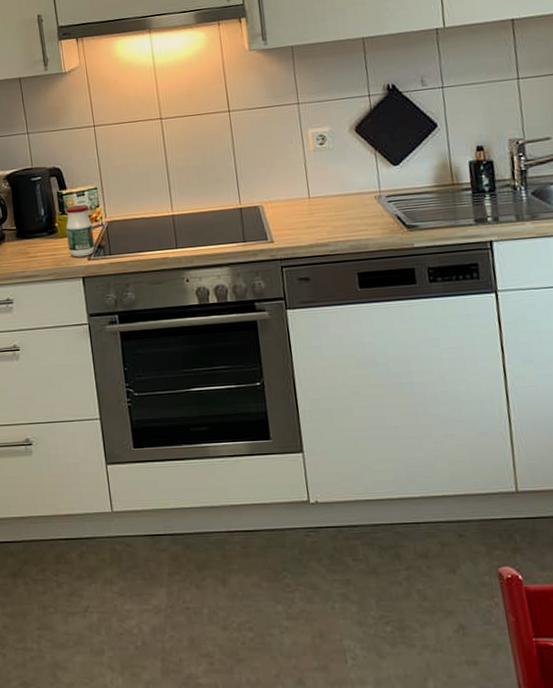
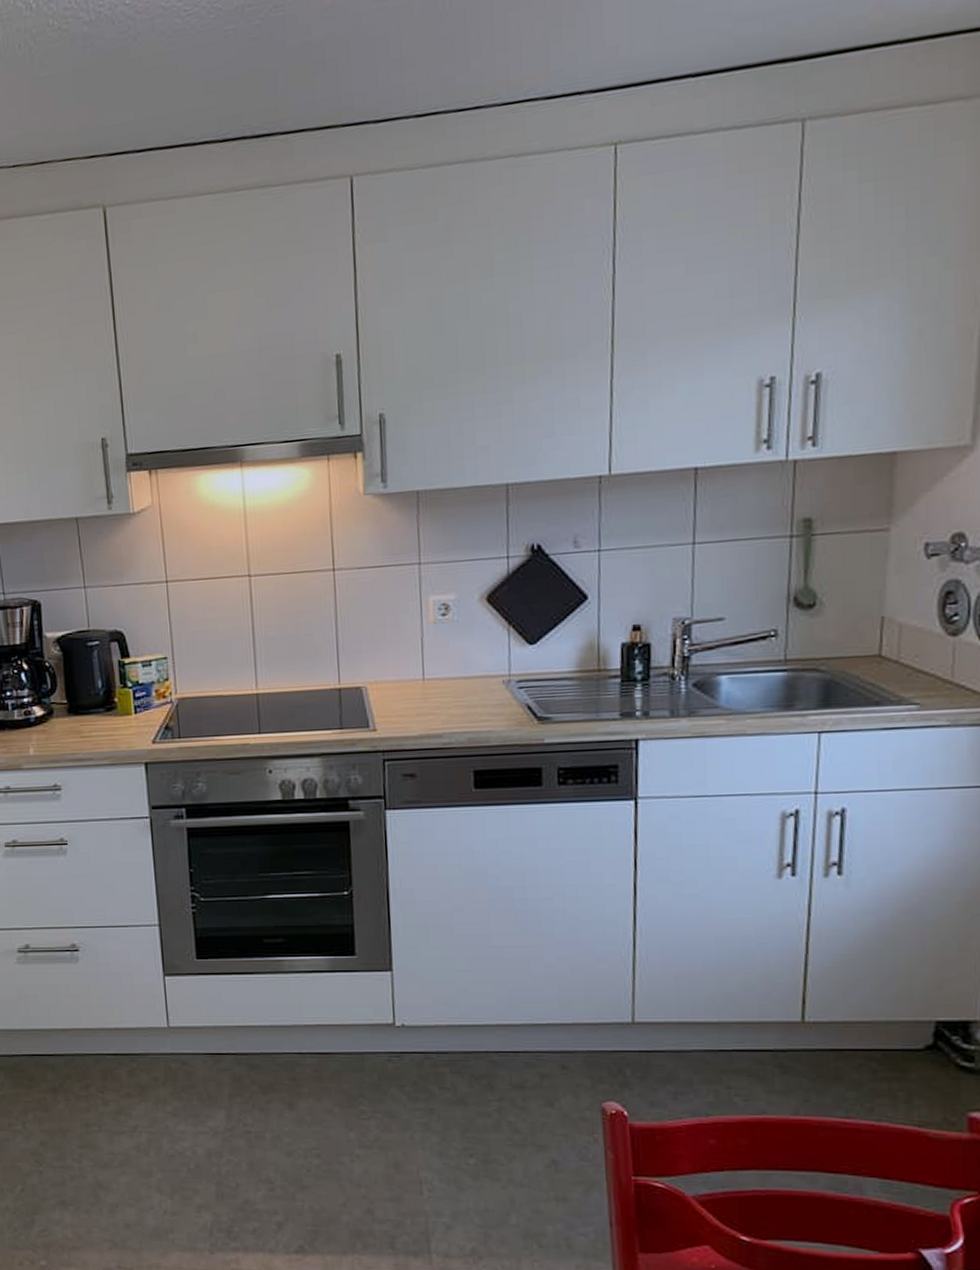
jar: present [65,205,95,258] -> none [127,677,162,740]

